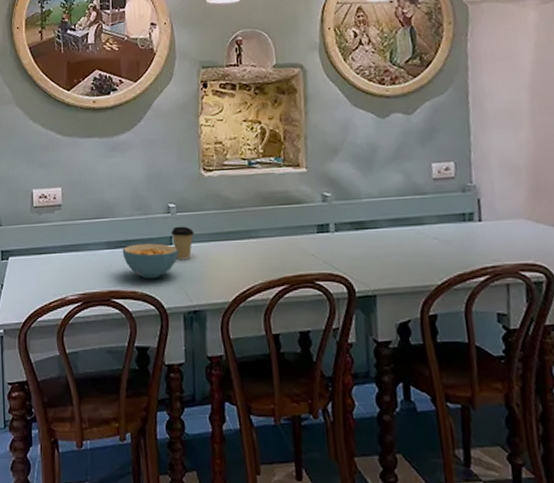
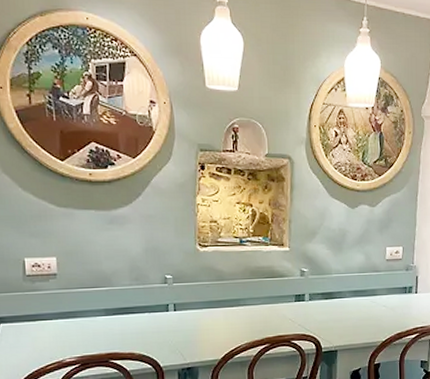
cereal bowl: present [122,243,179,279] -> none [120,310,175,342]
coffee cup: present [170,226,195,261] -> none [167,295,189,326]

